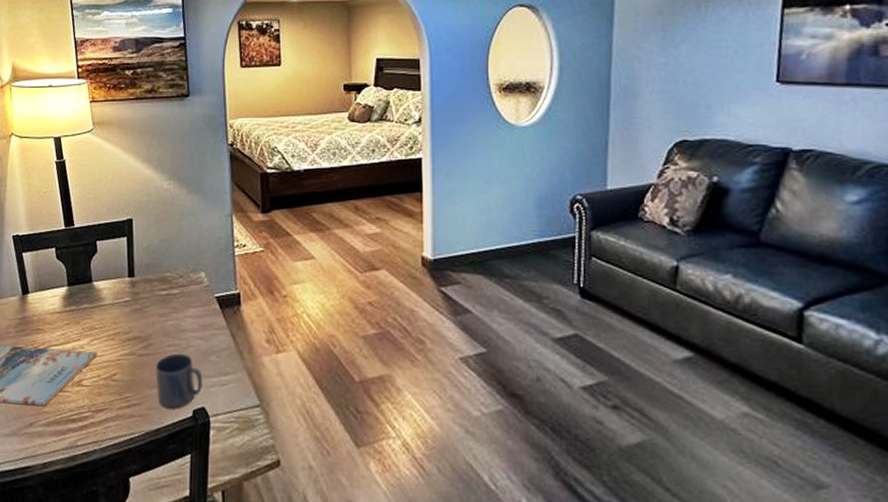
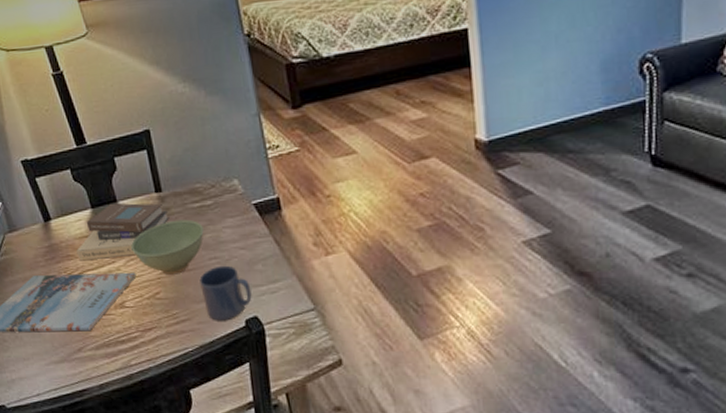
books: none [46,283,137,336] -> present [76,203,169,261]
bowl: none [97,305,167,358] -> present [131,219,204,275]

